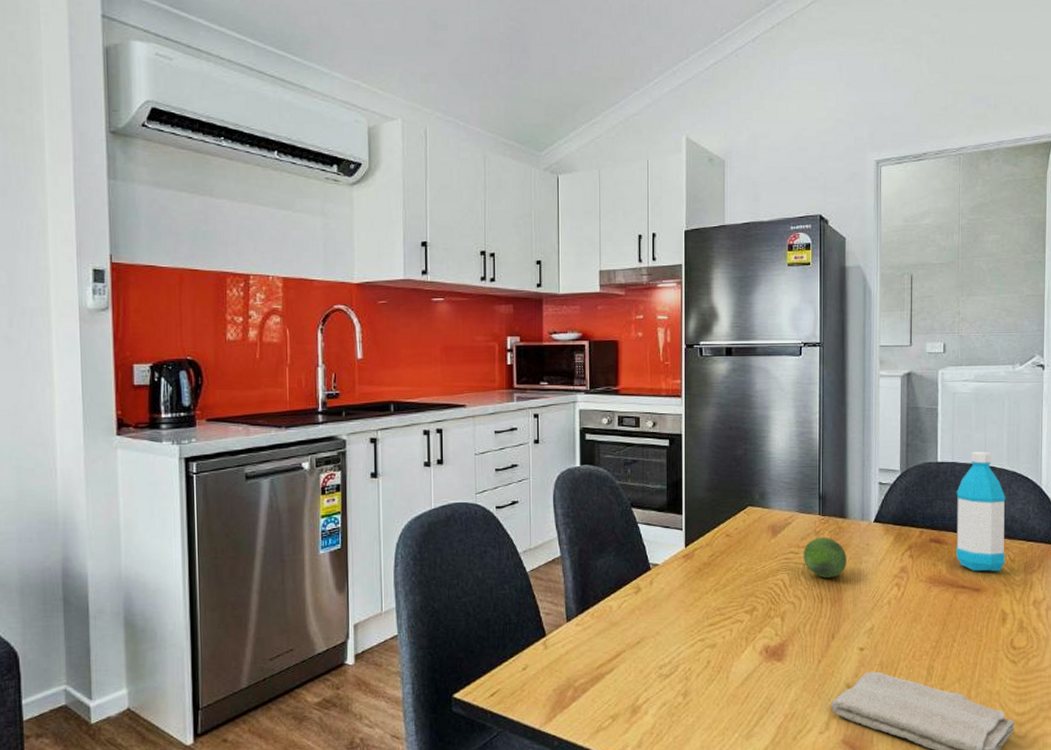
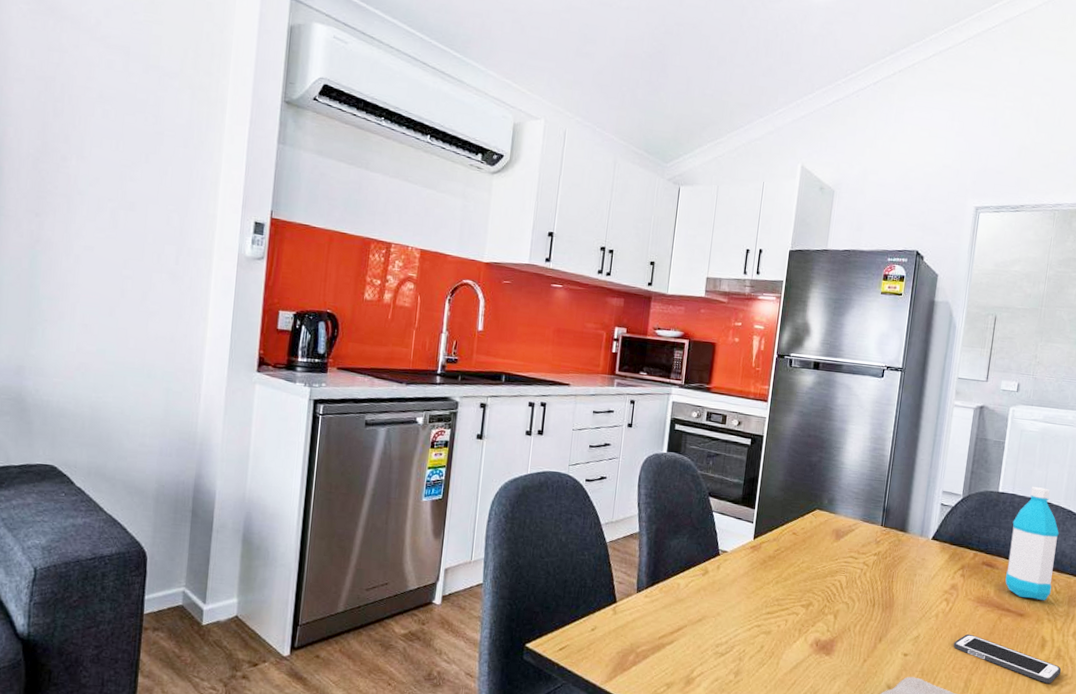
fruit: present [803,537,847,578] -> none [861,546,903,586]
cell phone: none [911,617,1026,659] -> present [953,633,1062,684]

